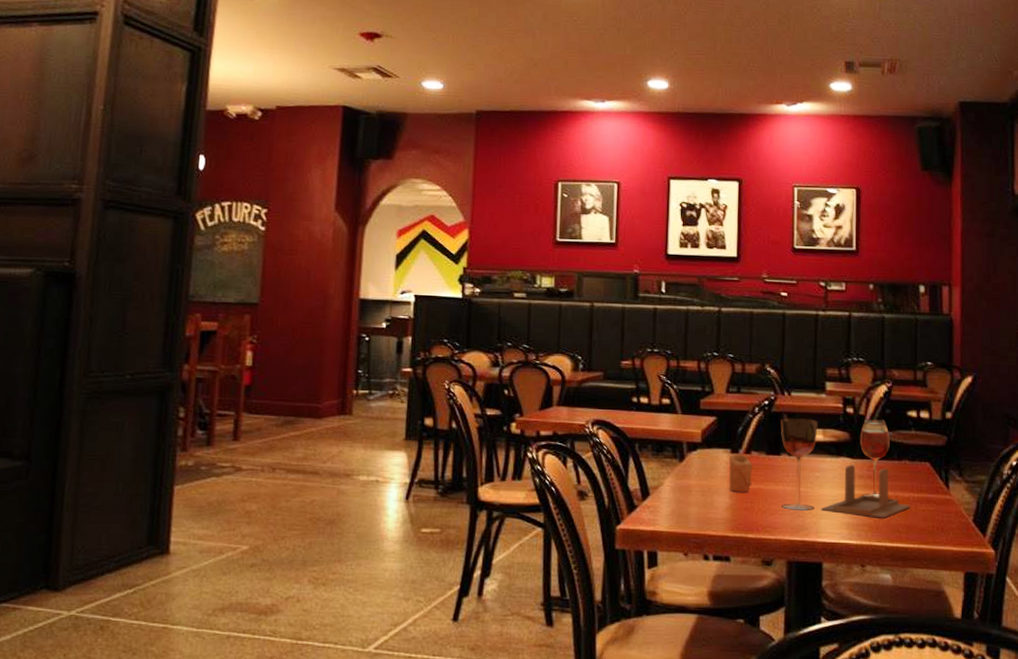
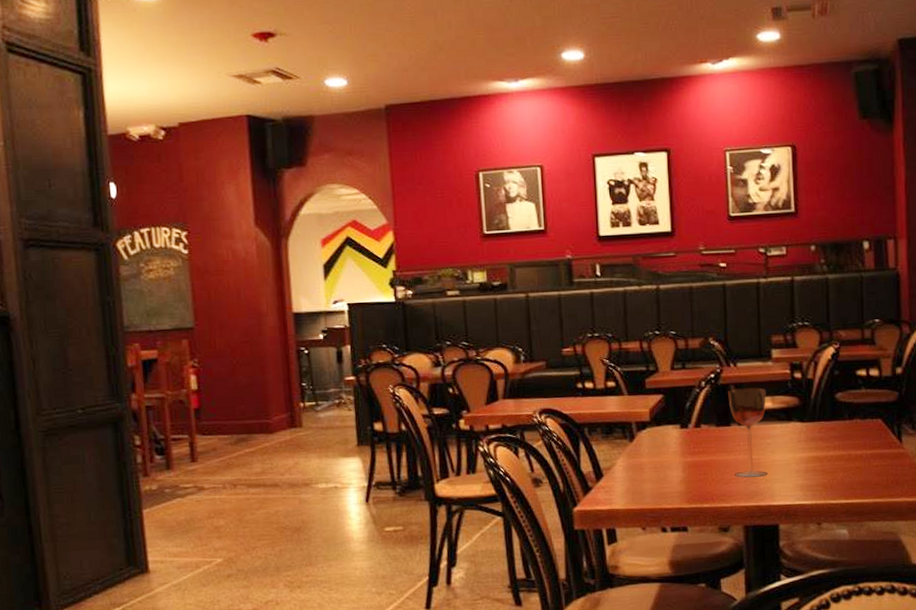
candle: present [729,453,753,492] -> none [680,428,704,466]
napkin holder: present [822,465,910,518] -> none [775,429,864,478]
wineglass: present [859,419,890,498] -> none [809,381,840,459]

